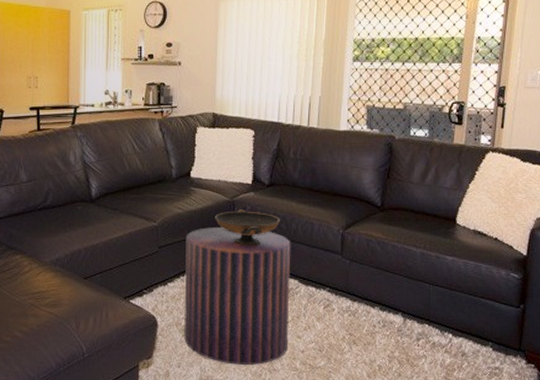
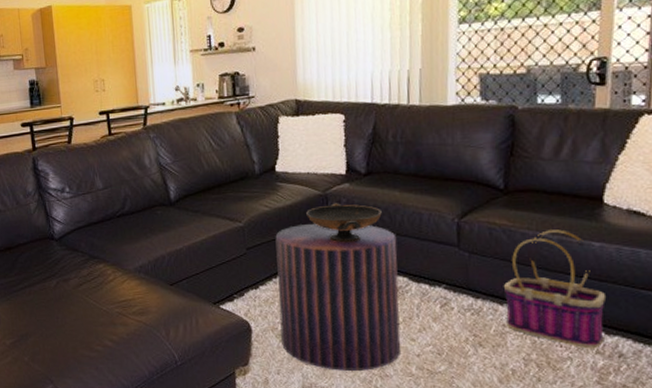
basket: none [375,244,455,349] -> present [503,229,607,349]

